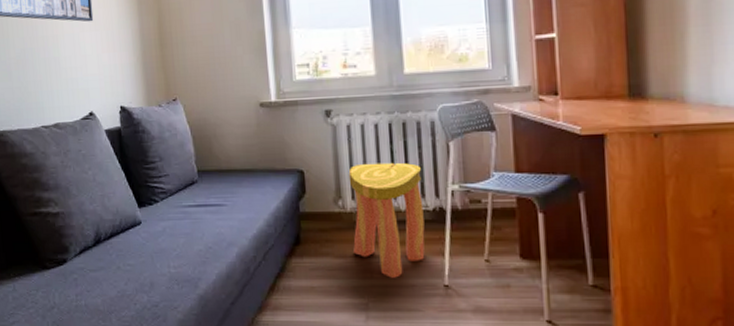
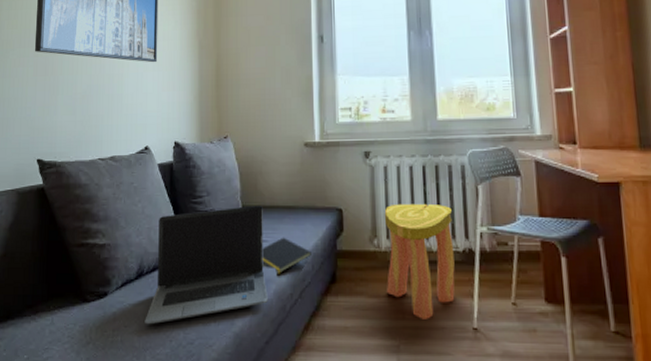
laptop computer: none [107,168,232,289] -> present [145,205,269,325]
notepad: none [221,200,273,239] -> present [262,237,311,275]

